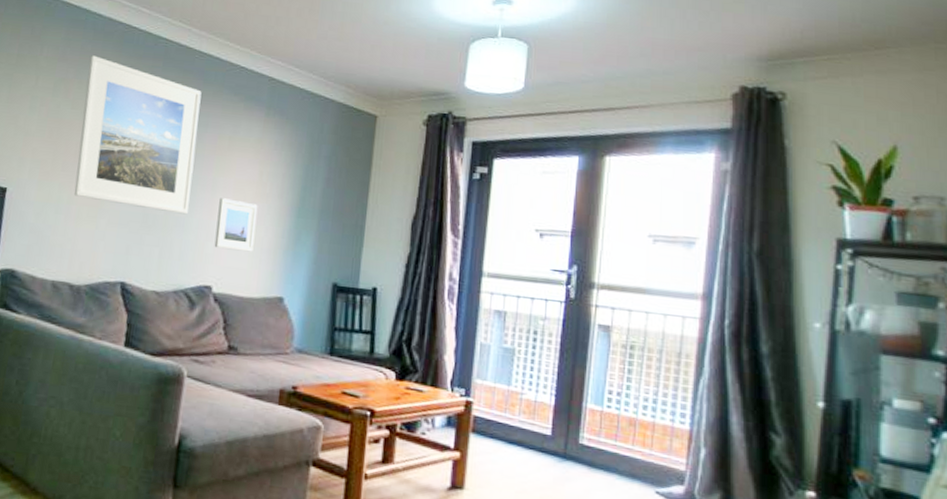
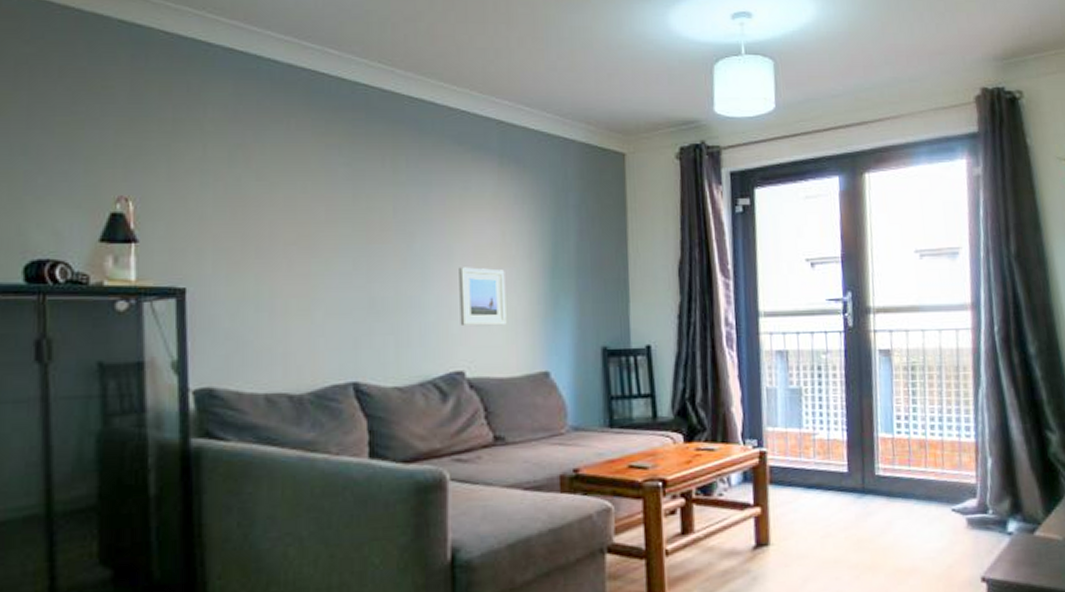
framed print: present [74,55,202,215] -> none [270,112,424,292]

